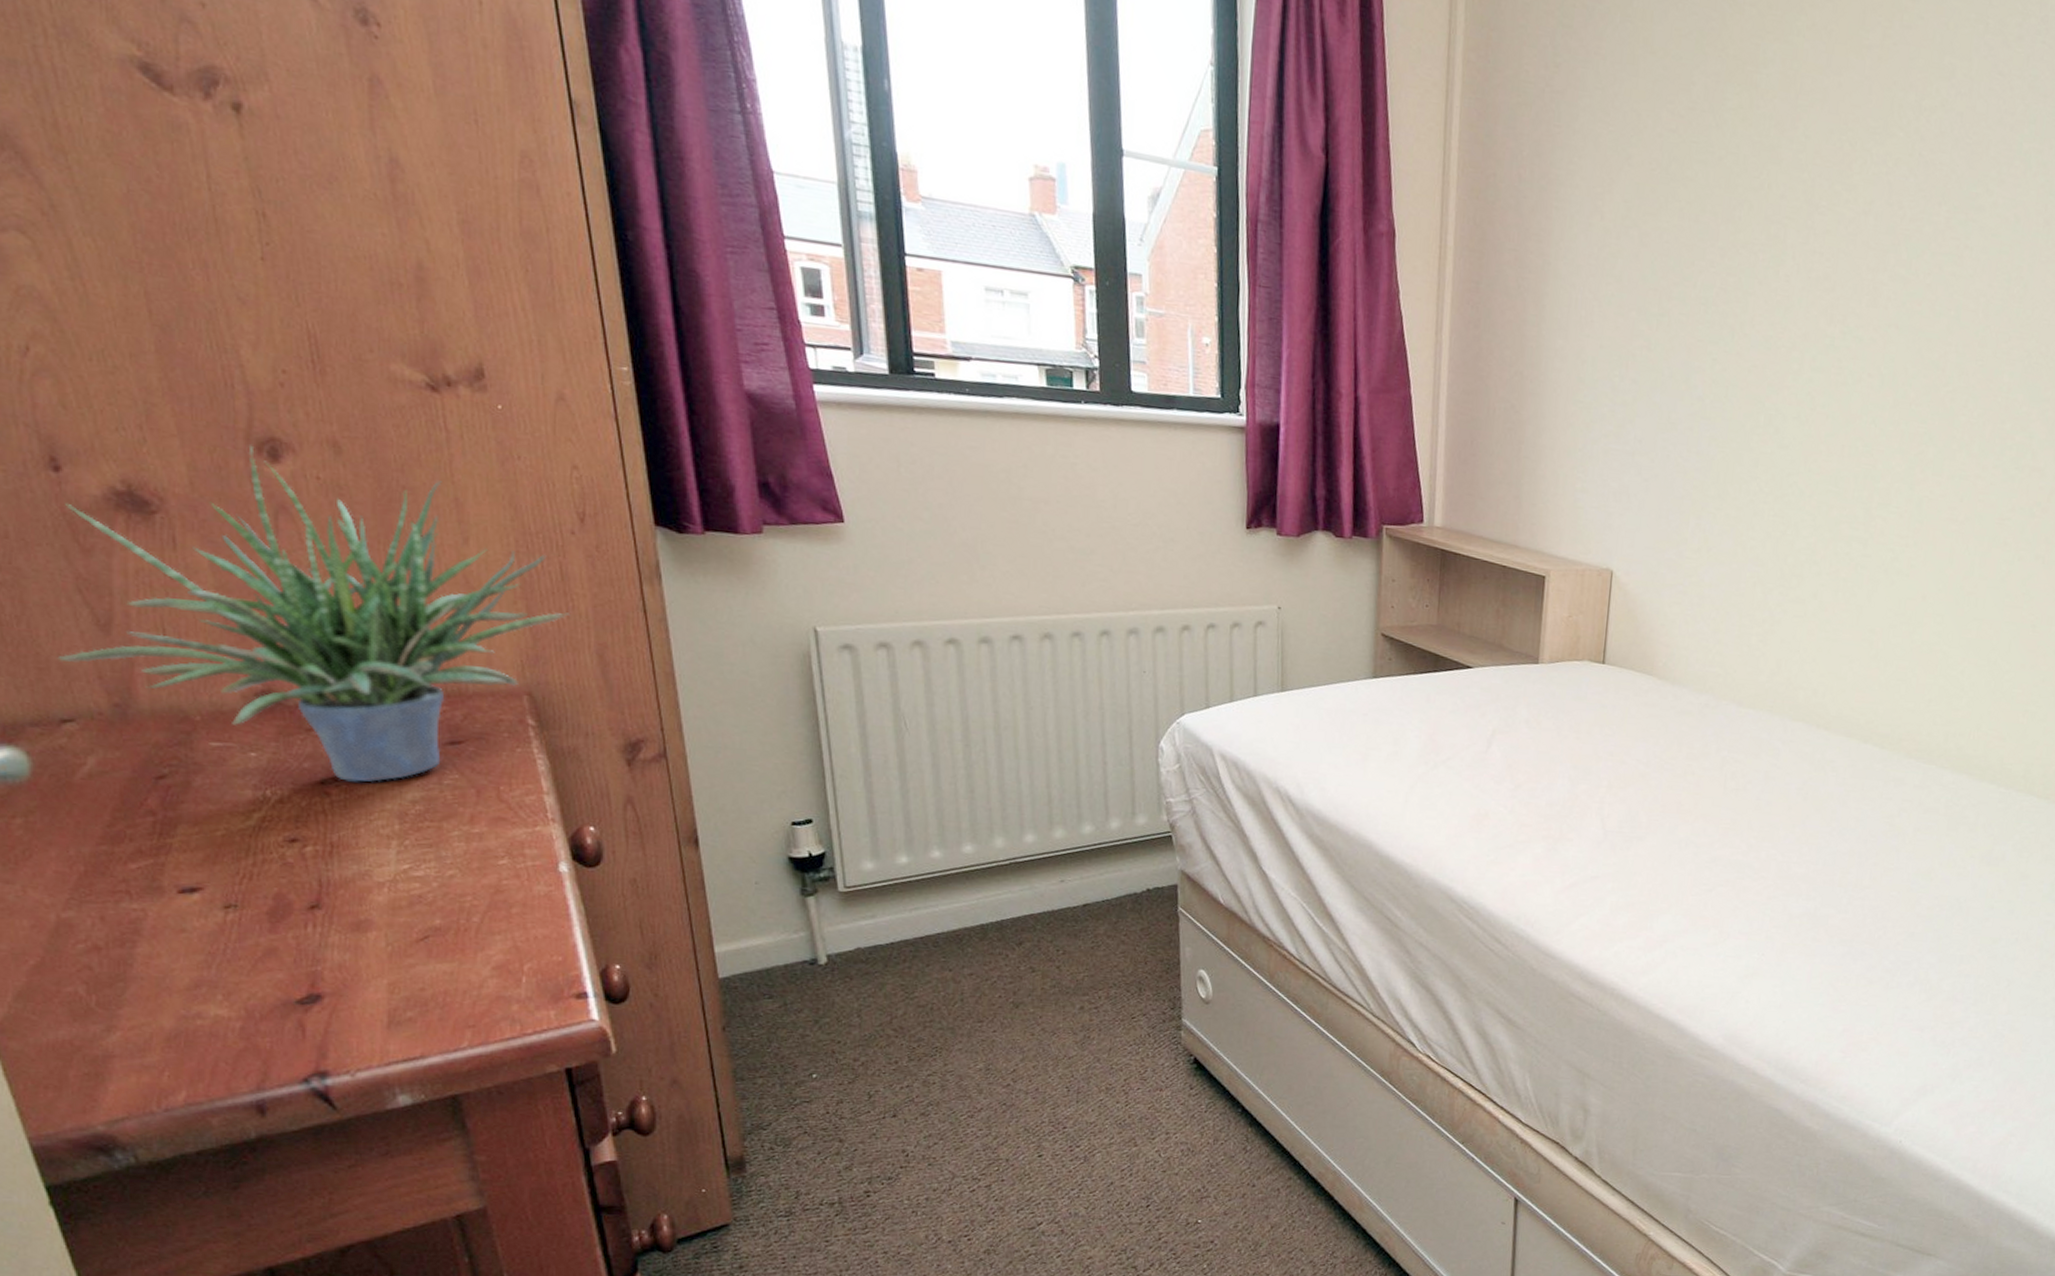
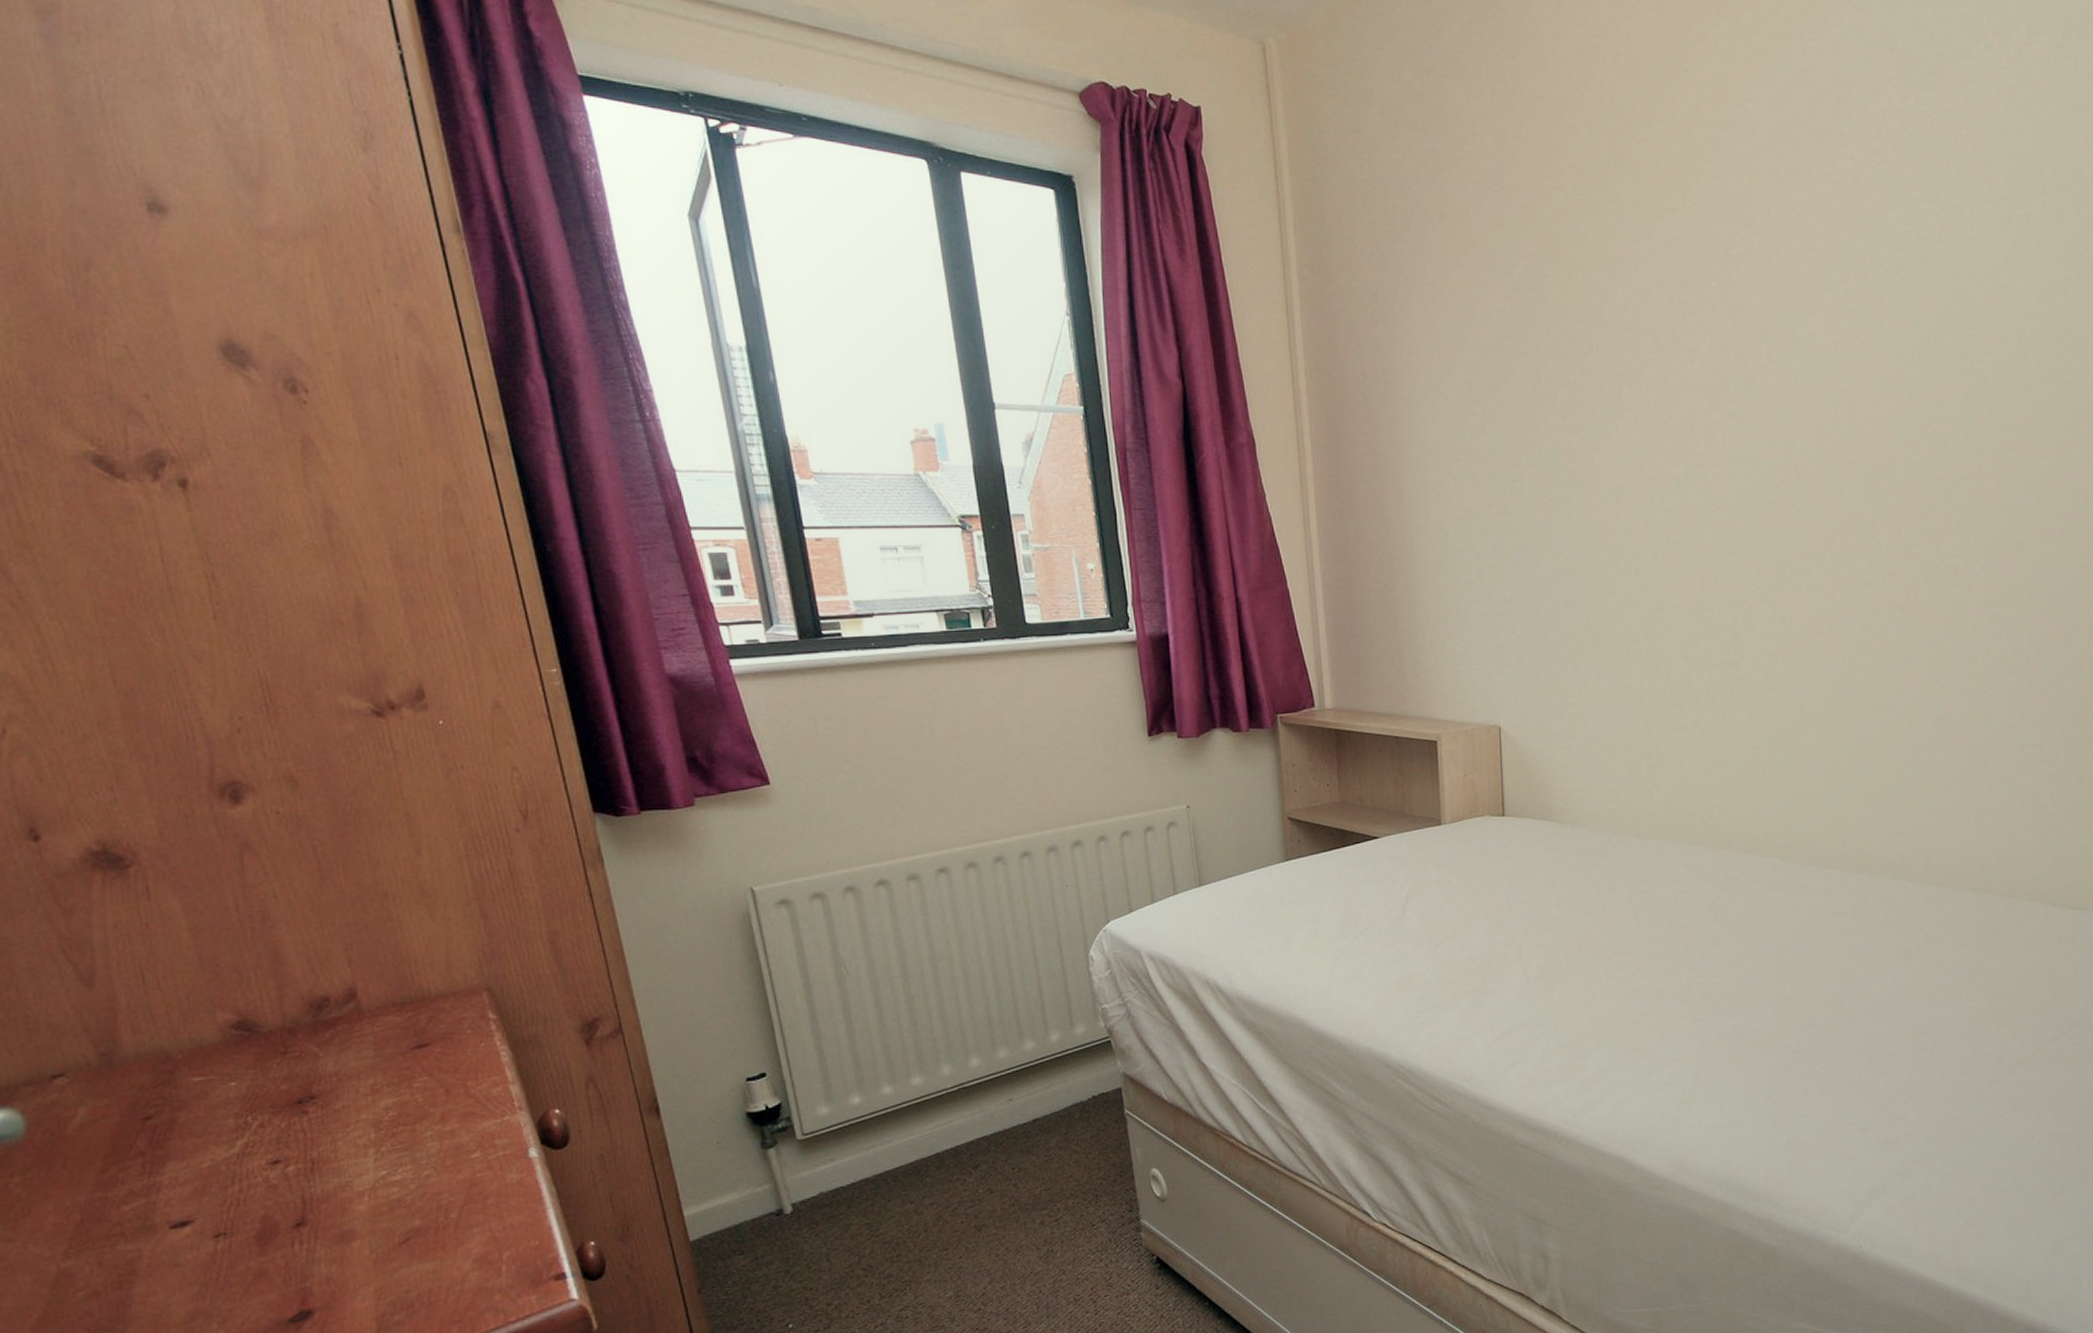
potted plant: present [57,445,569,782] -> none [45,791,520,1098]

